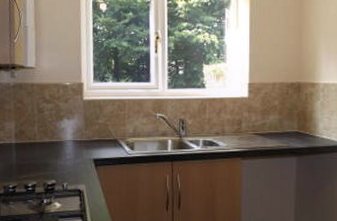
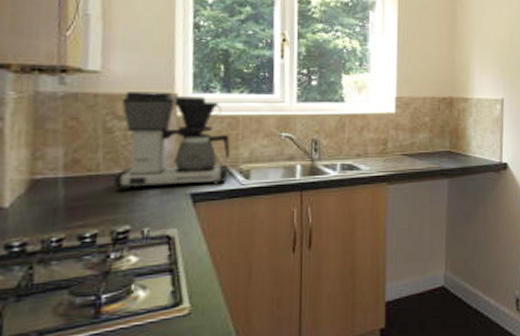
coffee maker: none [44,82,119,155] -> present [113,92,230,191]

